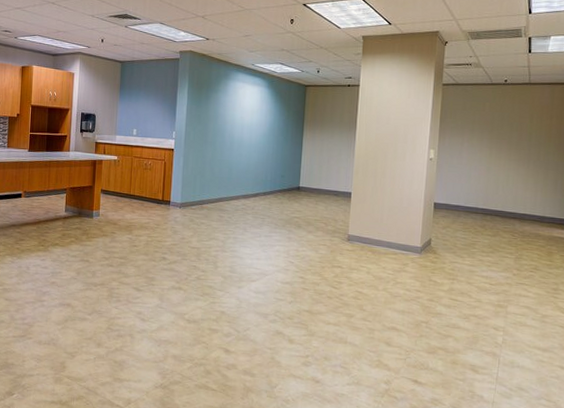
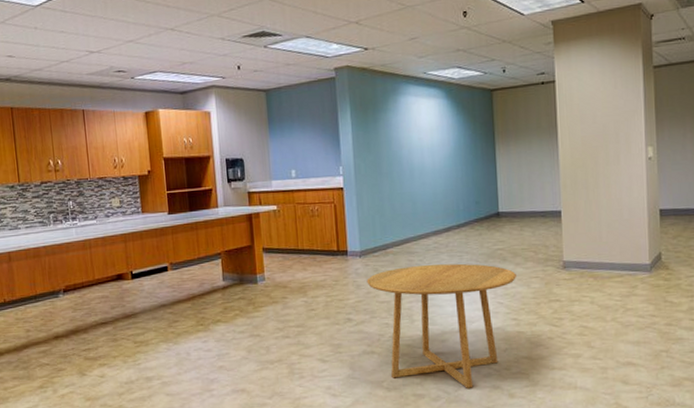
round table: none [183,221,308,330] -> present [366,263,516,388]

